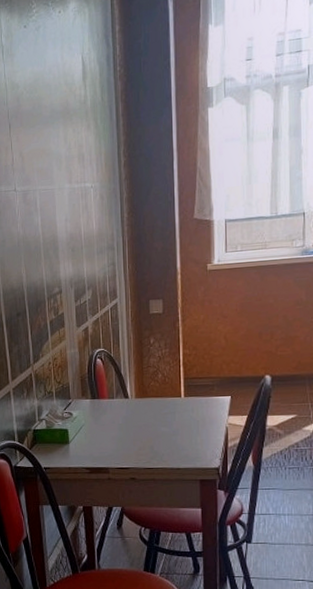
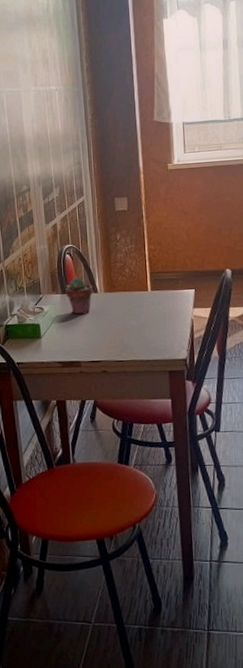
potted succulent: none [95,382,124,421] -> present [65,277,93,315]

